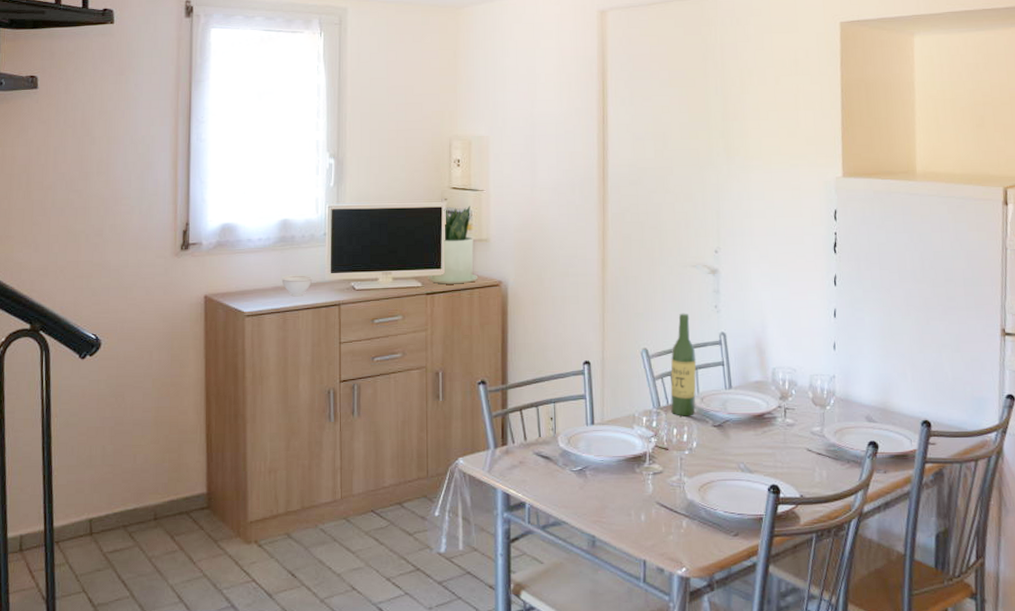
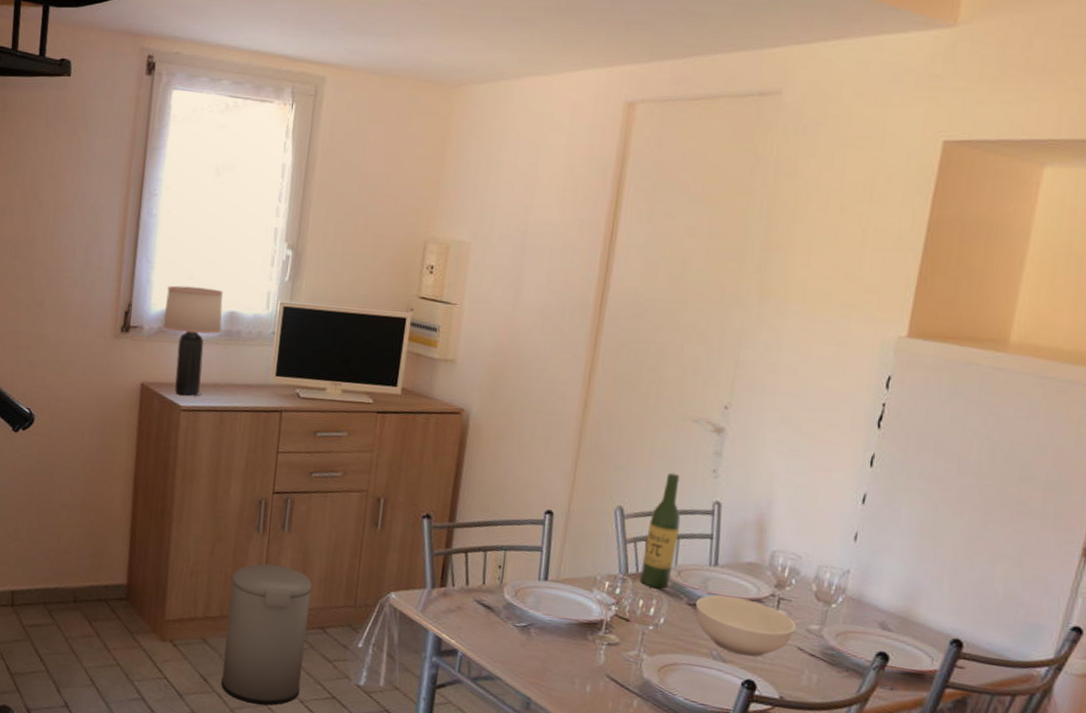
table lamp: none [220,200,277,302] -> present [162,285,224,397]
bowl: present [281,275,313,297] -> none [222,373,256,397]
pedal bin: none [309,449,386,590] -> present [221,563,313,706]
planter: present [427,206,477,284] -> none [380,320,439,407]
bowl: none [719,413,802,464] -> present [695,595,796,657]

